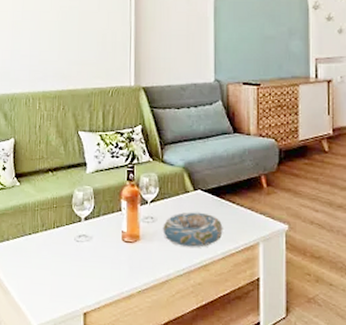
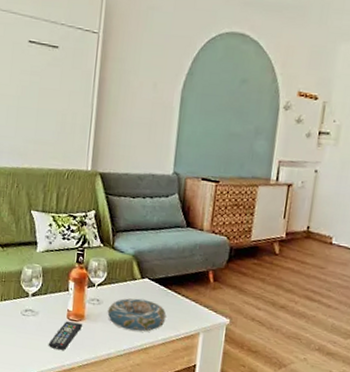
remote control: none [104,243,138,276] -> present [48,321,82,350]

